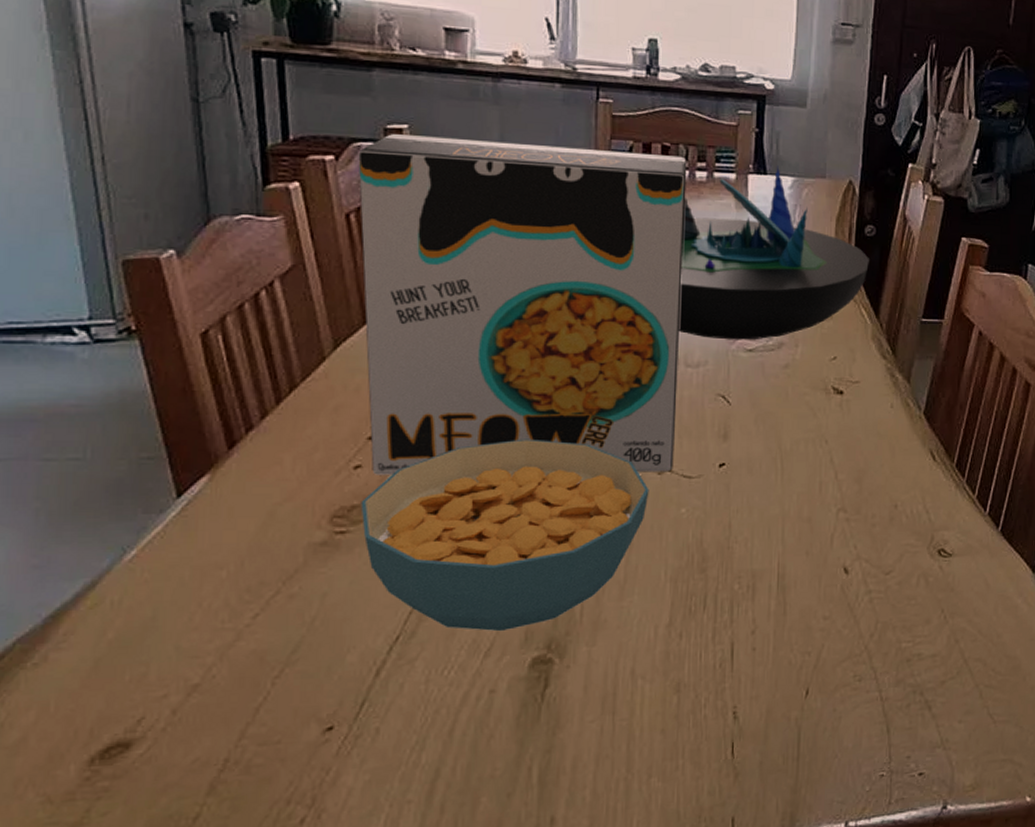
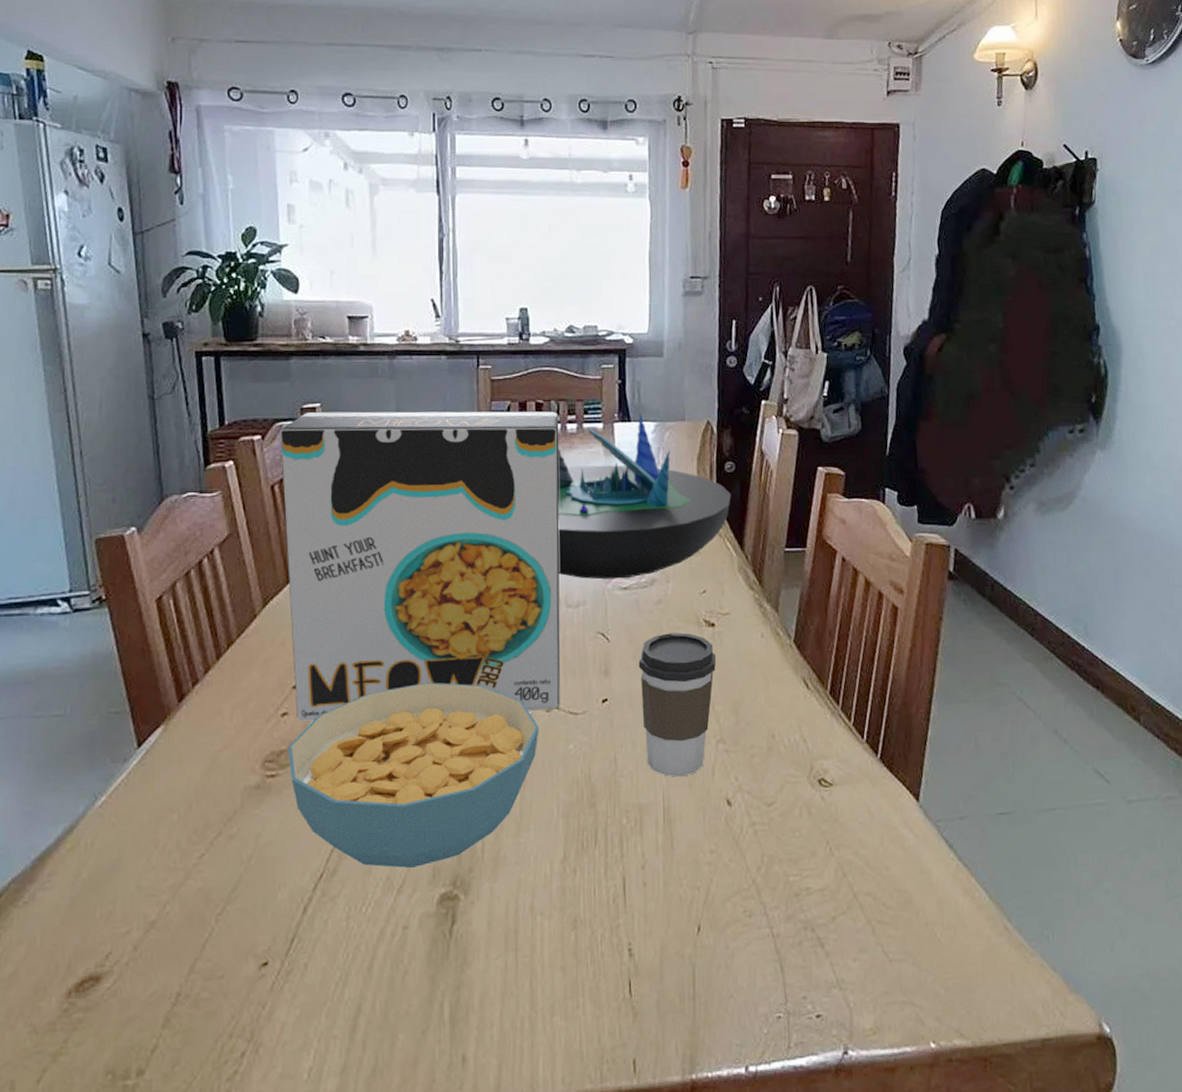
coffee cup: none [760,399,842,544] -> present [638,632,716,777]

